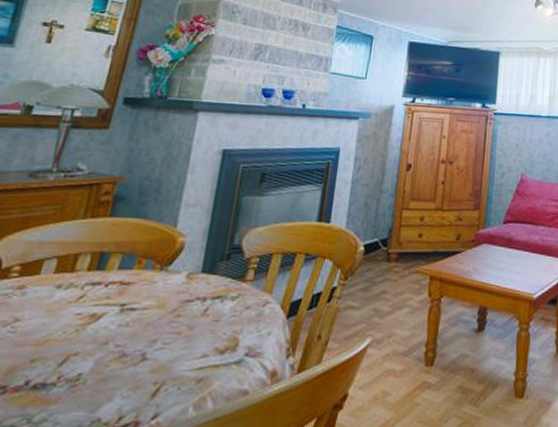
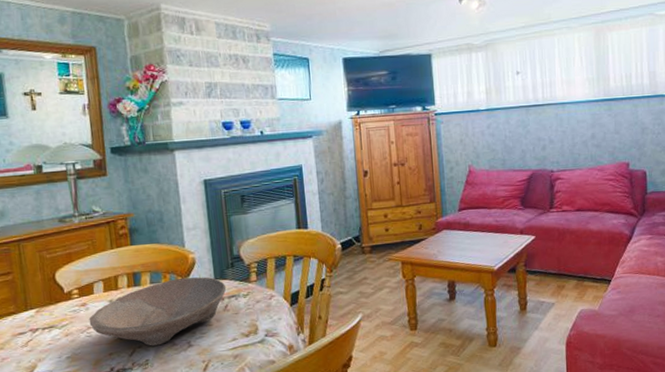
bowl: none [19,267,214,355] -> present [89,277,227,347]

